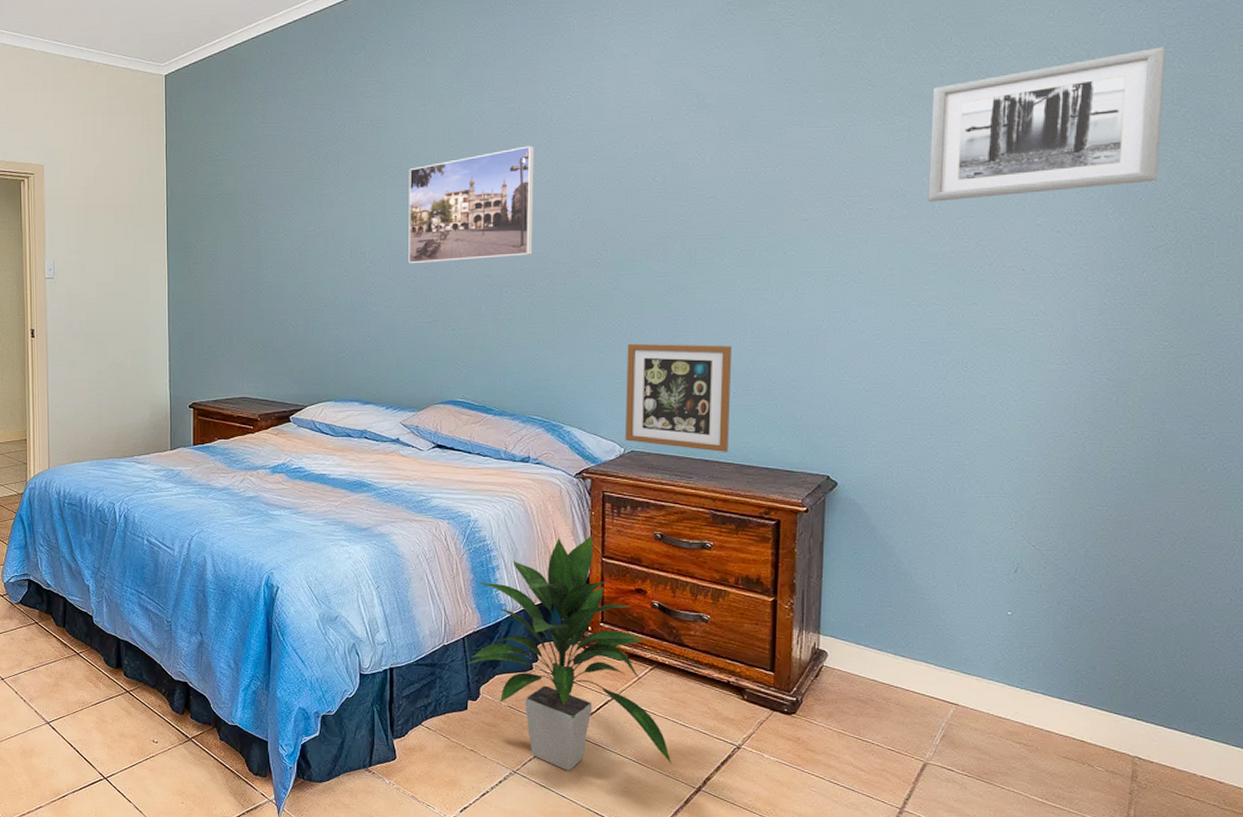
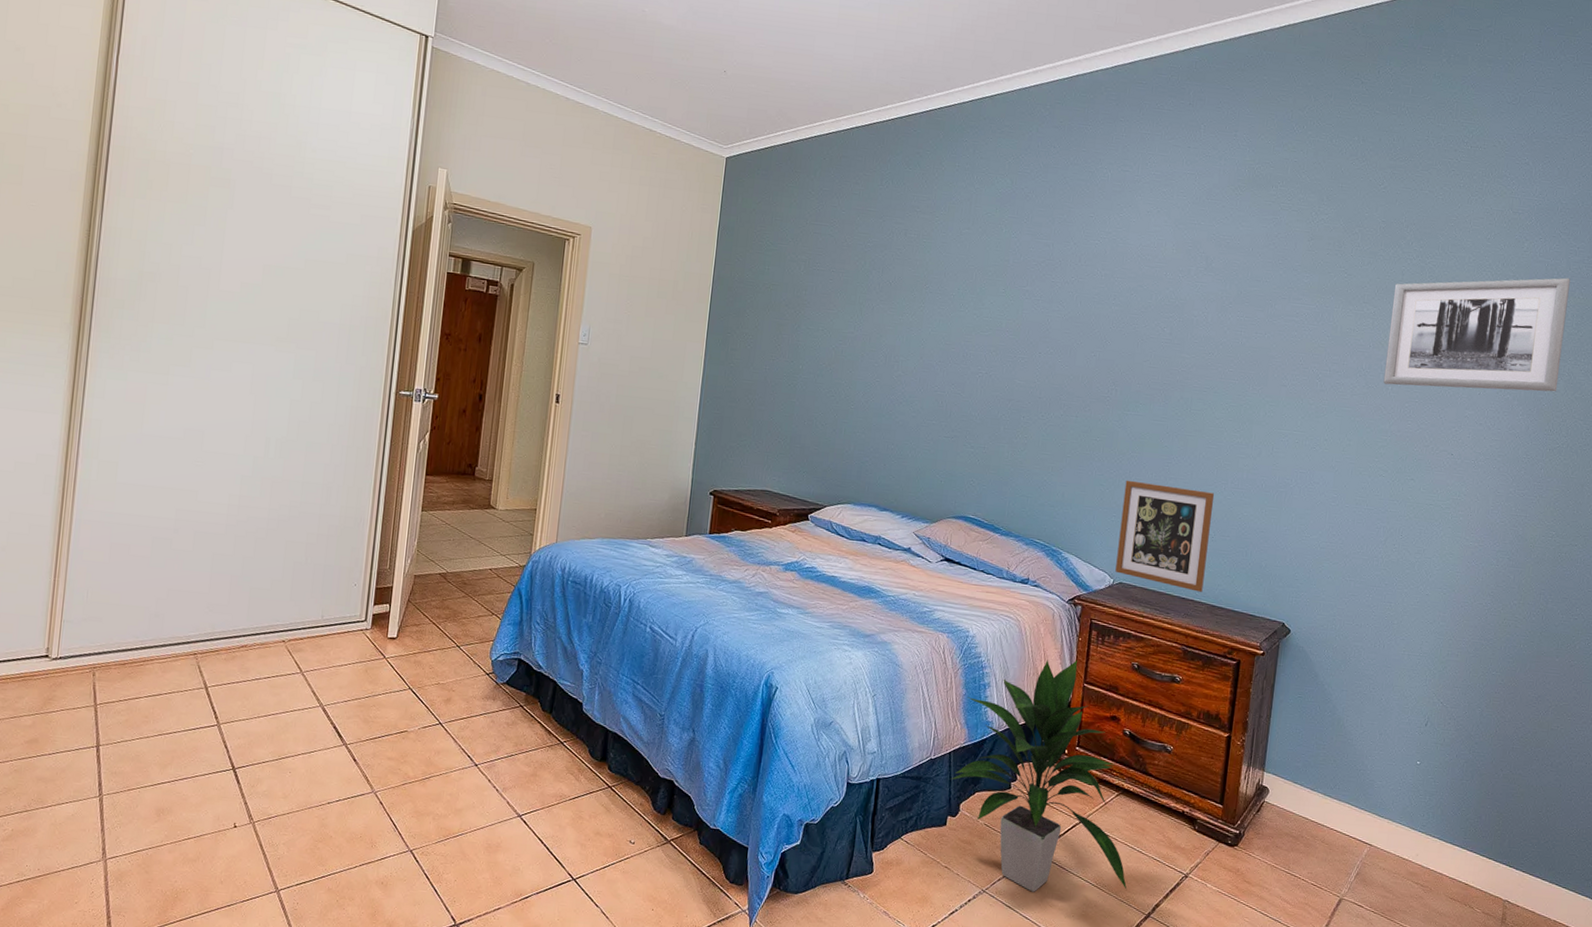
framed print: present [408,145,534,264] -> none [938,281,1063,385]

